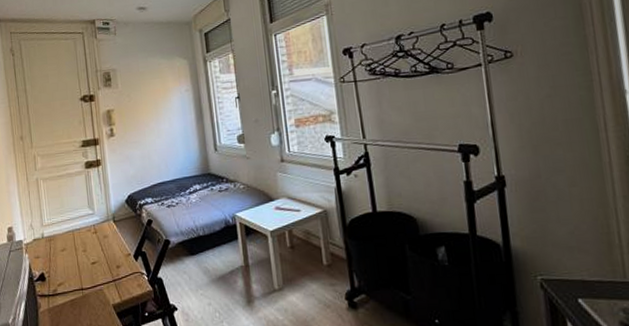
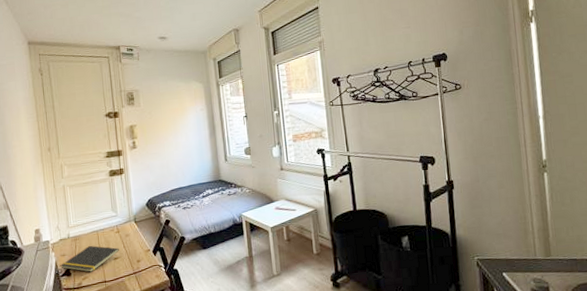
notepad: none [34,247,97,278] -> present [60,245,119,272]

